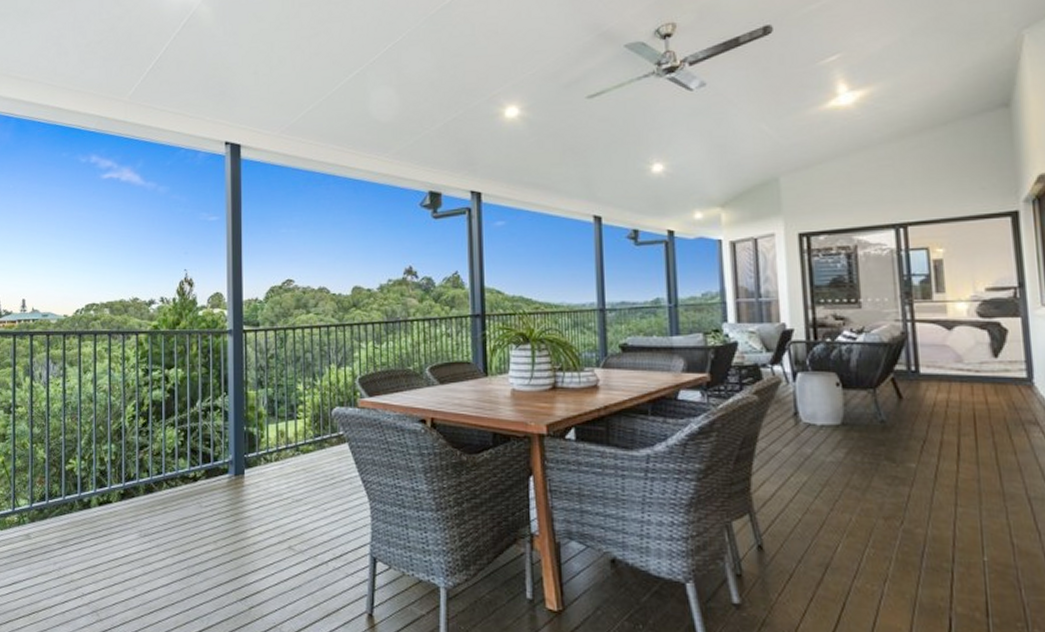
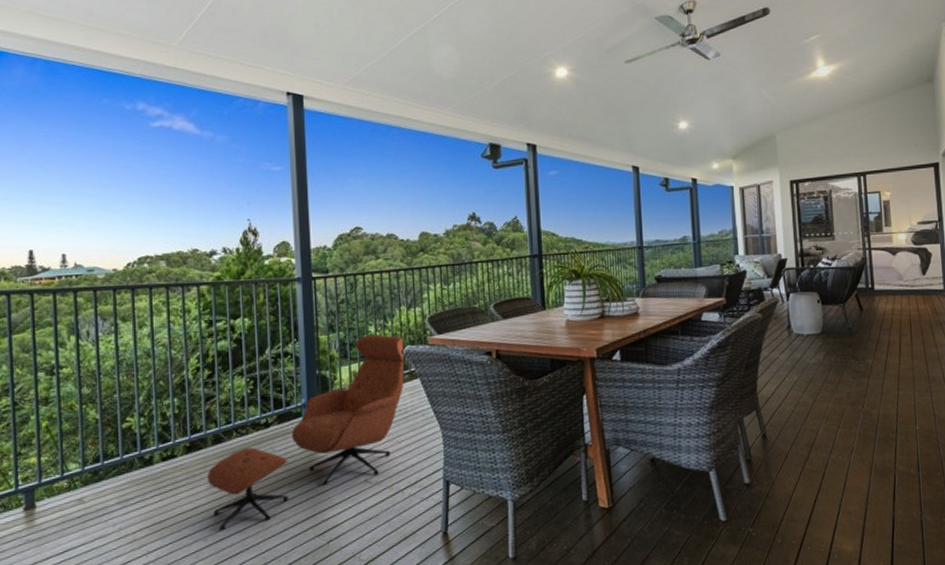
lounge chair: none [138,393,333,583] -> present [207,334,405,531]

